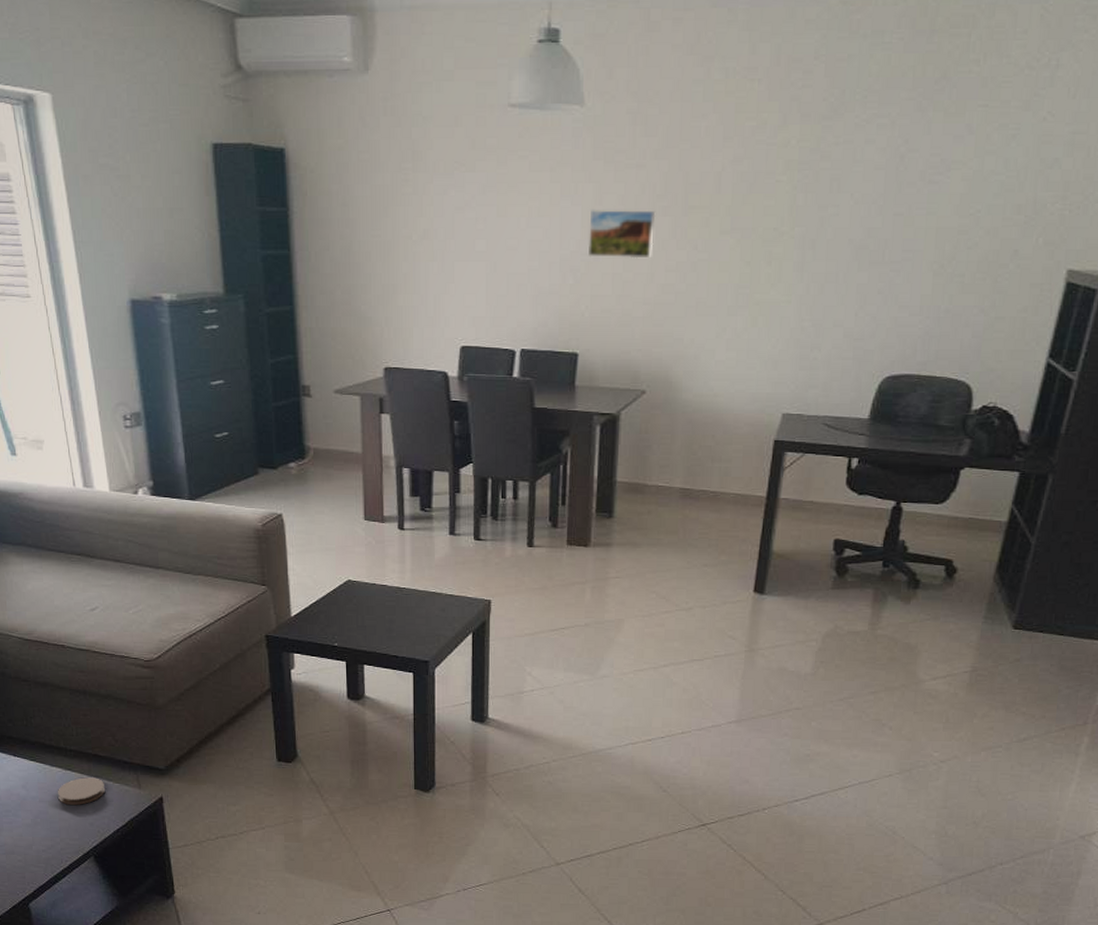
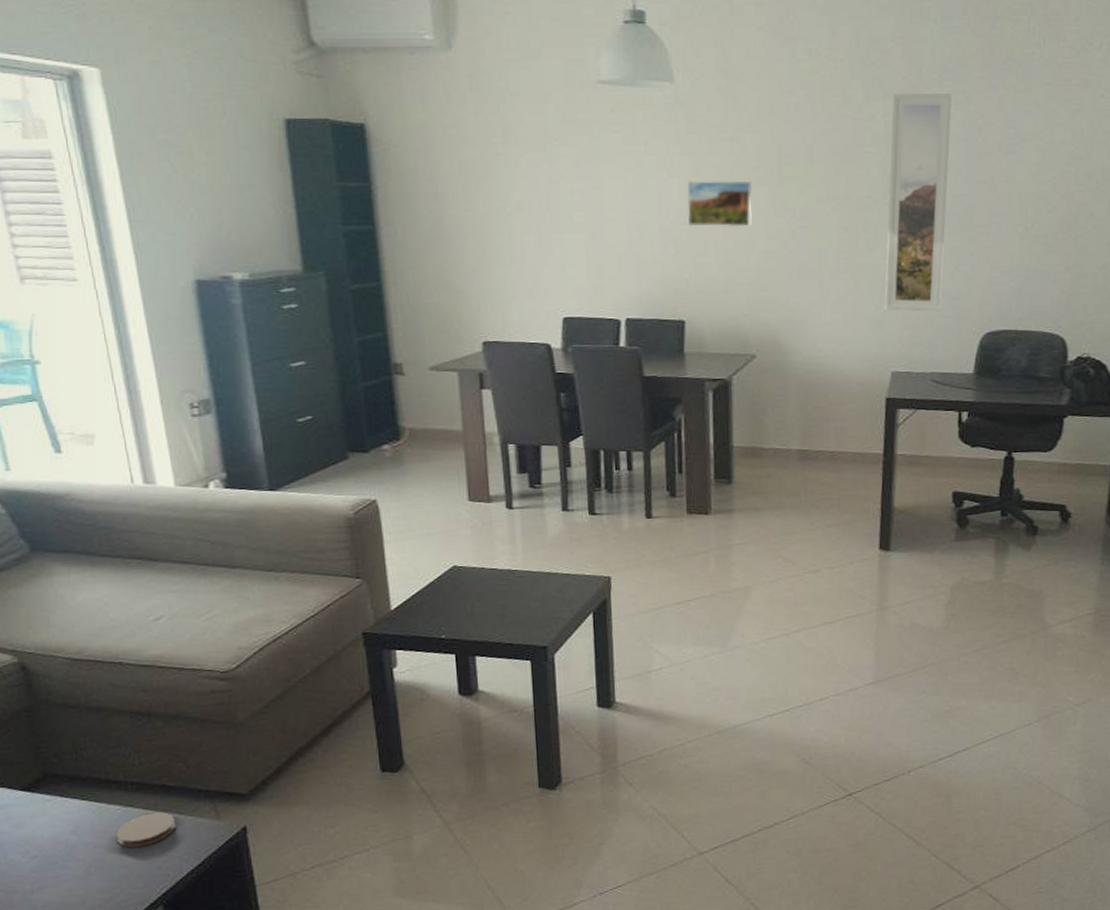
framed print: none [781,117,876,352] -> present [884,94,952,312]

